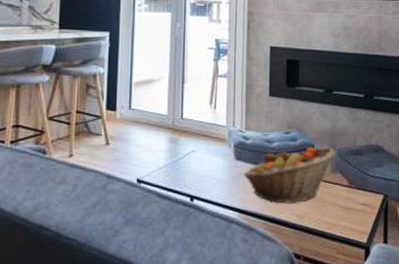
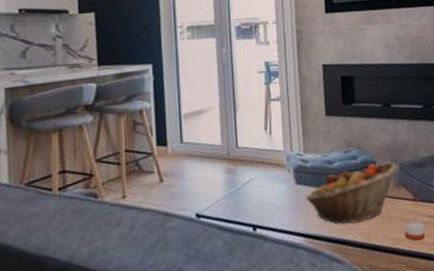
candle: none [338,206,358,228] -> present [404,220,425,241]

